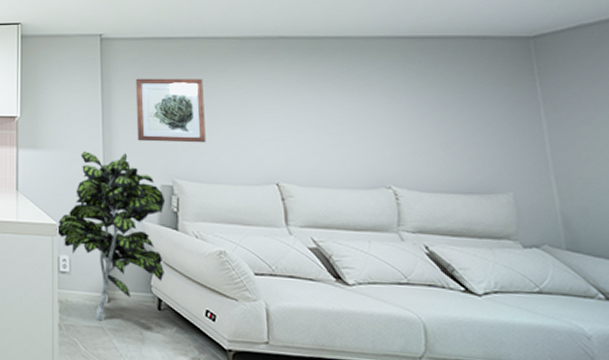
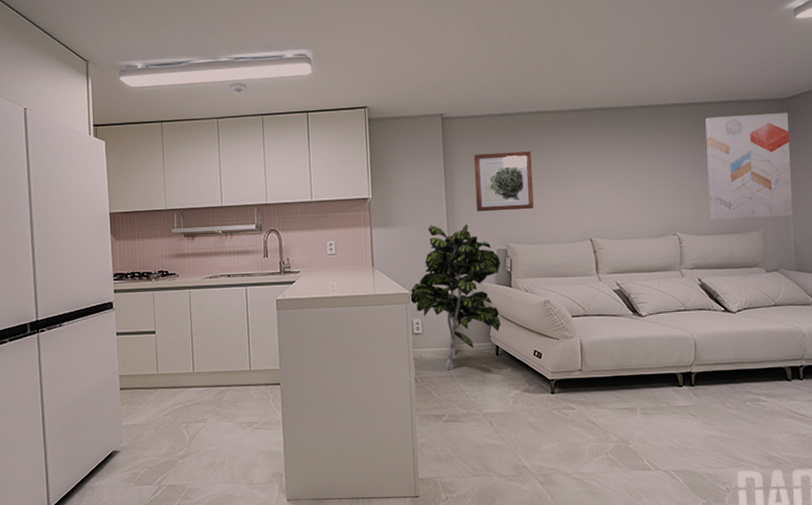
wall art: none [422,53,557,179] -> present [705,113,794,221]

